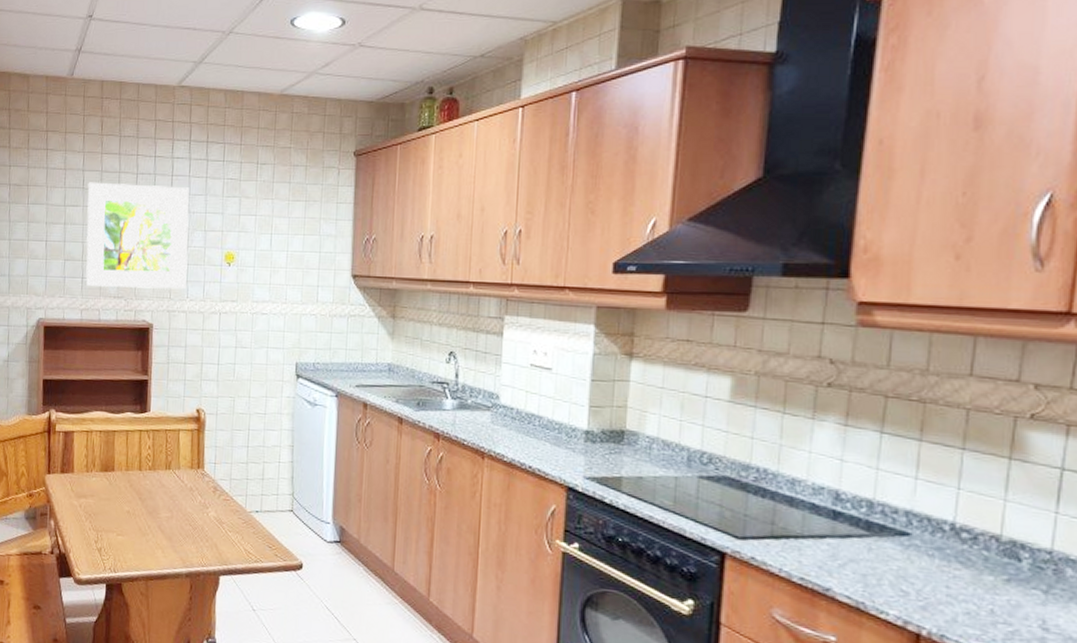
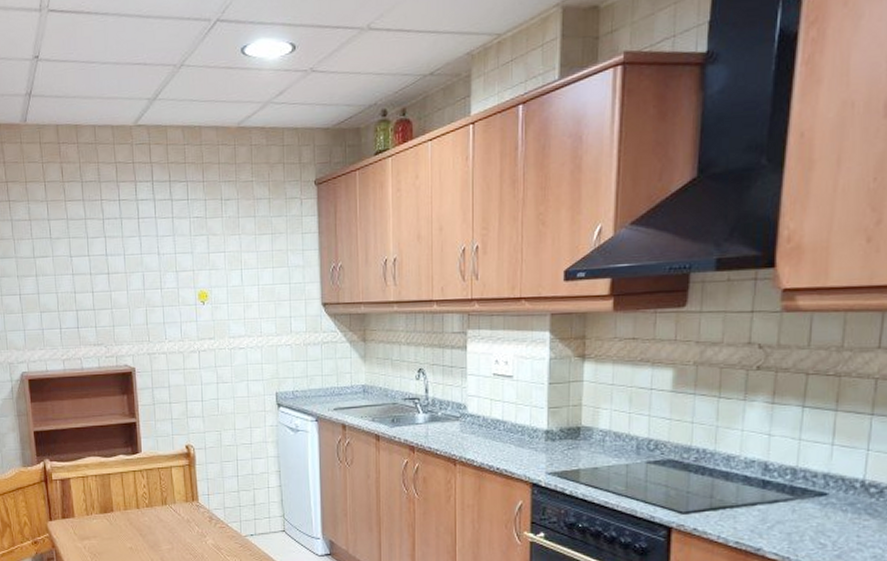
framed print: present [85,182,190,290] -> none [55,229,164,337]

